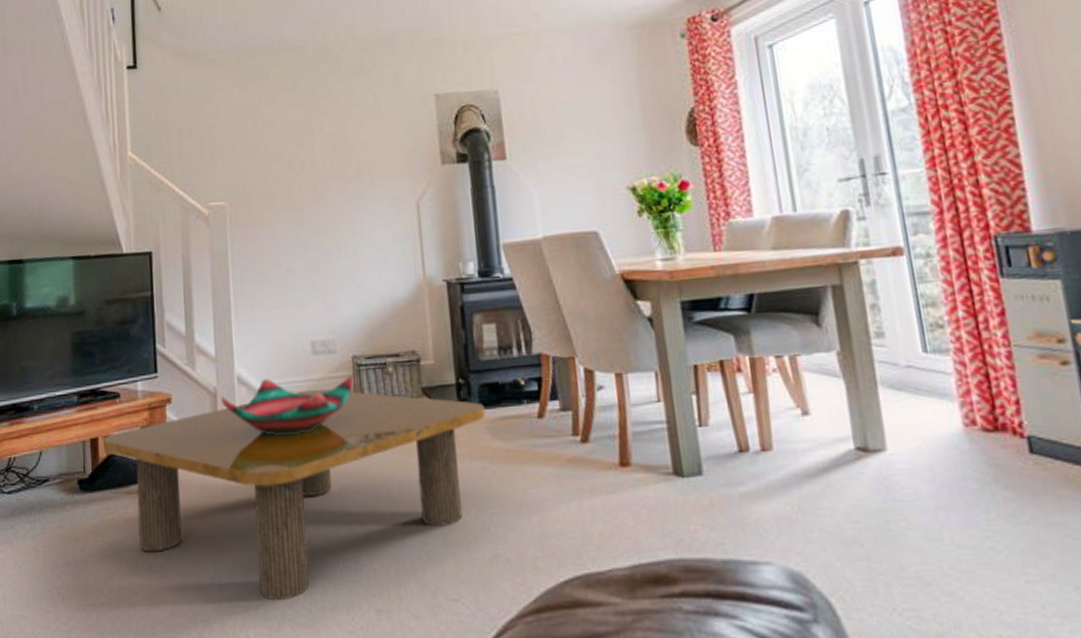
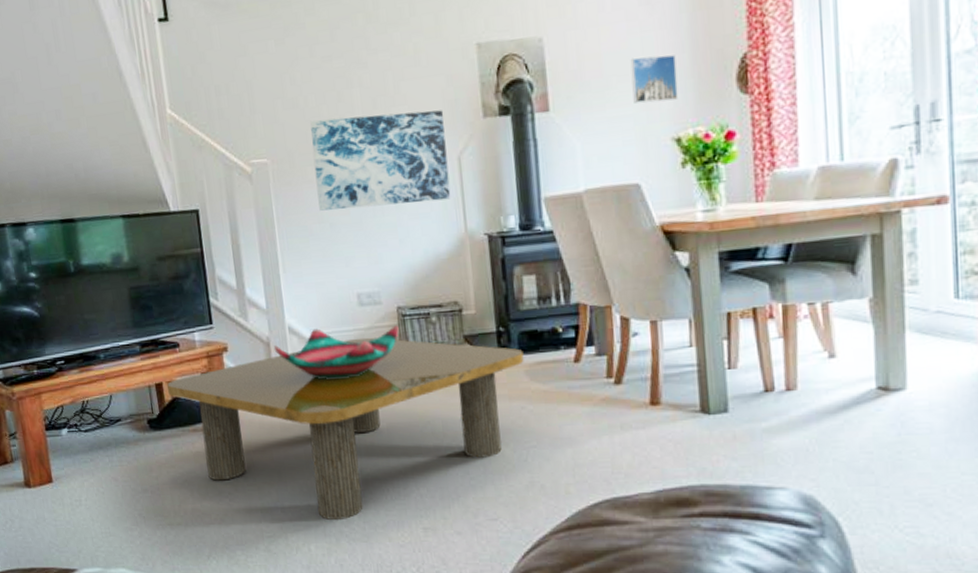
wall art: none [270,157,409,255] -> present [310,110,451,211]
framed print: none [583,108,631,154] -> present [630,54,679,104]

